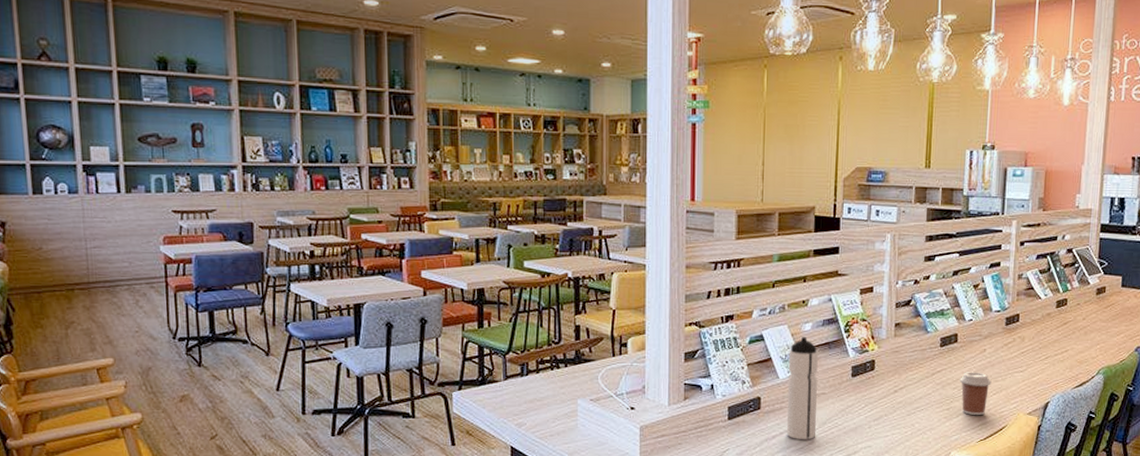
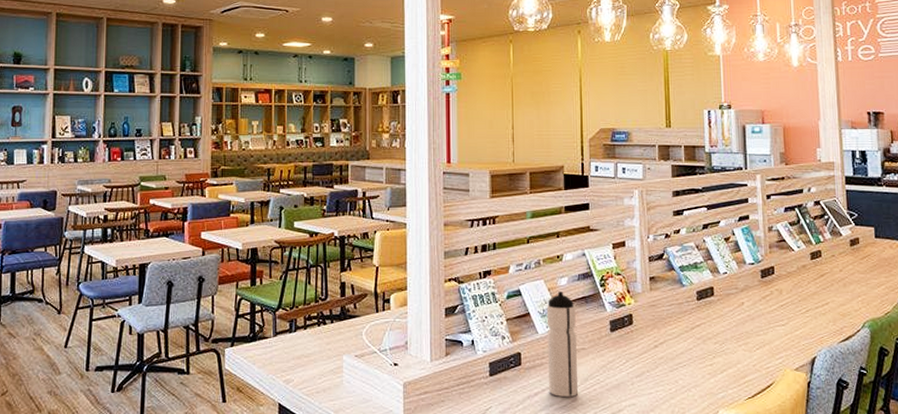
coffee cup: present [959,372,992,416] -> none [720,326,753,372]

